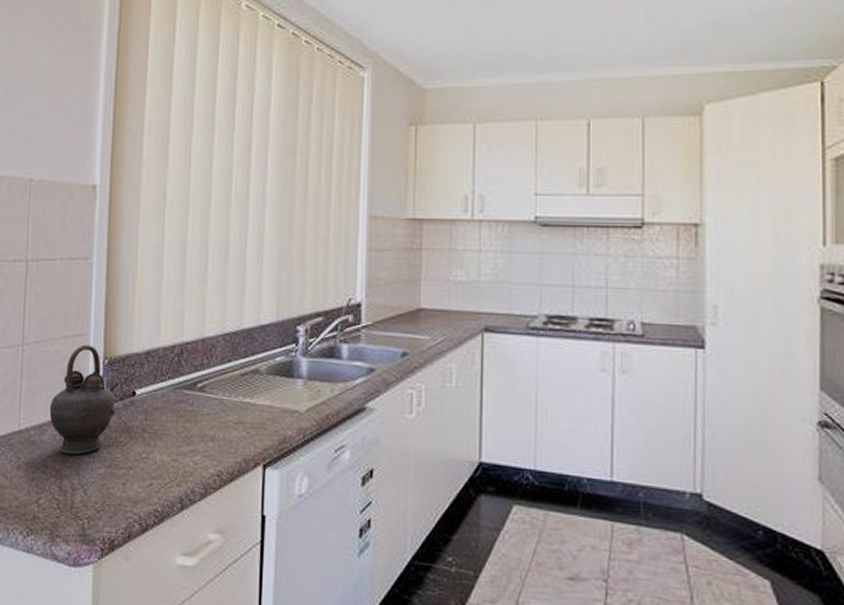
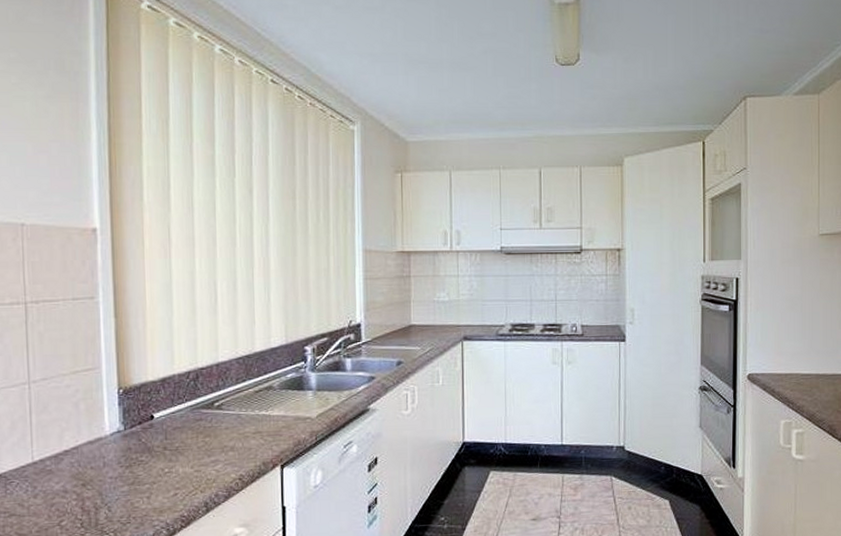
teapot: present [49,344,119,455] -> none [64,377,136,478]

